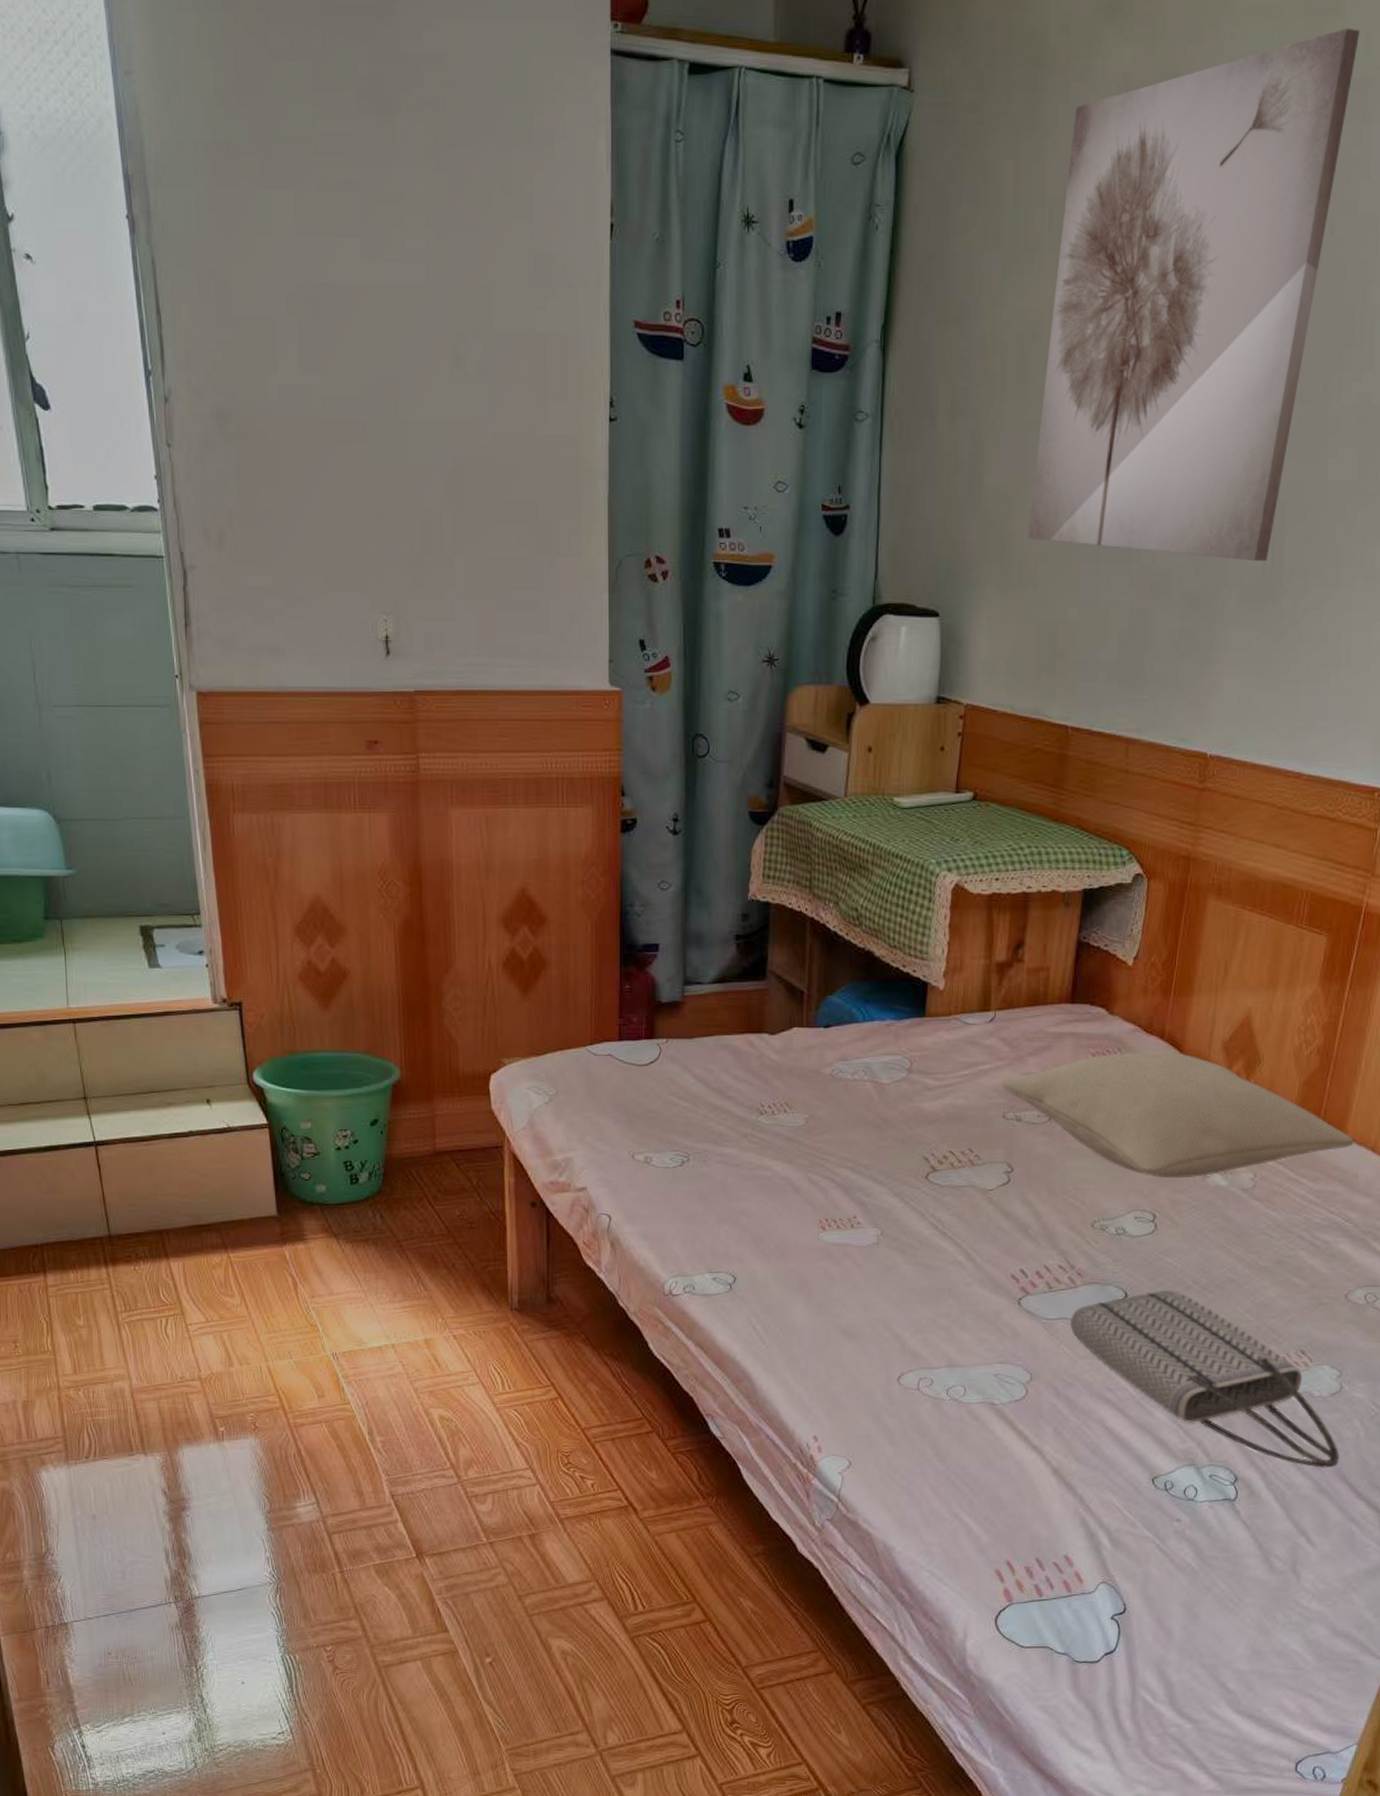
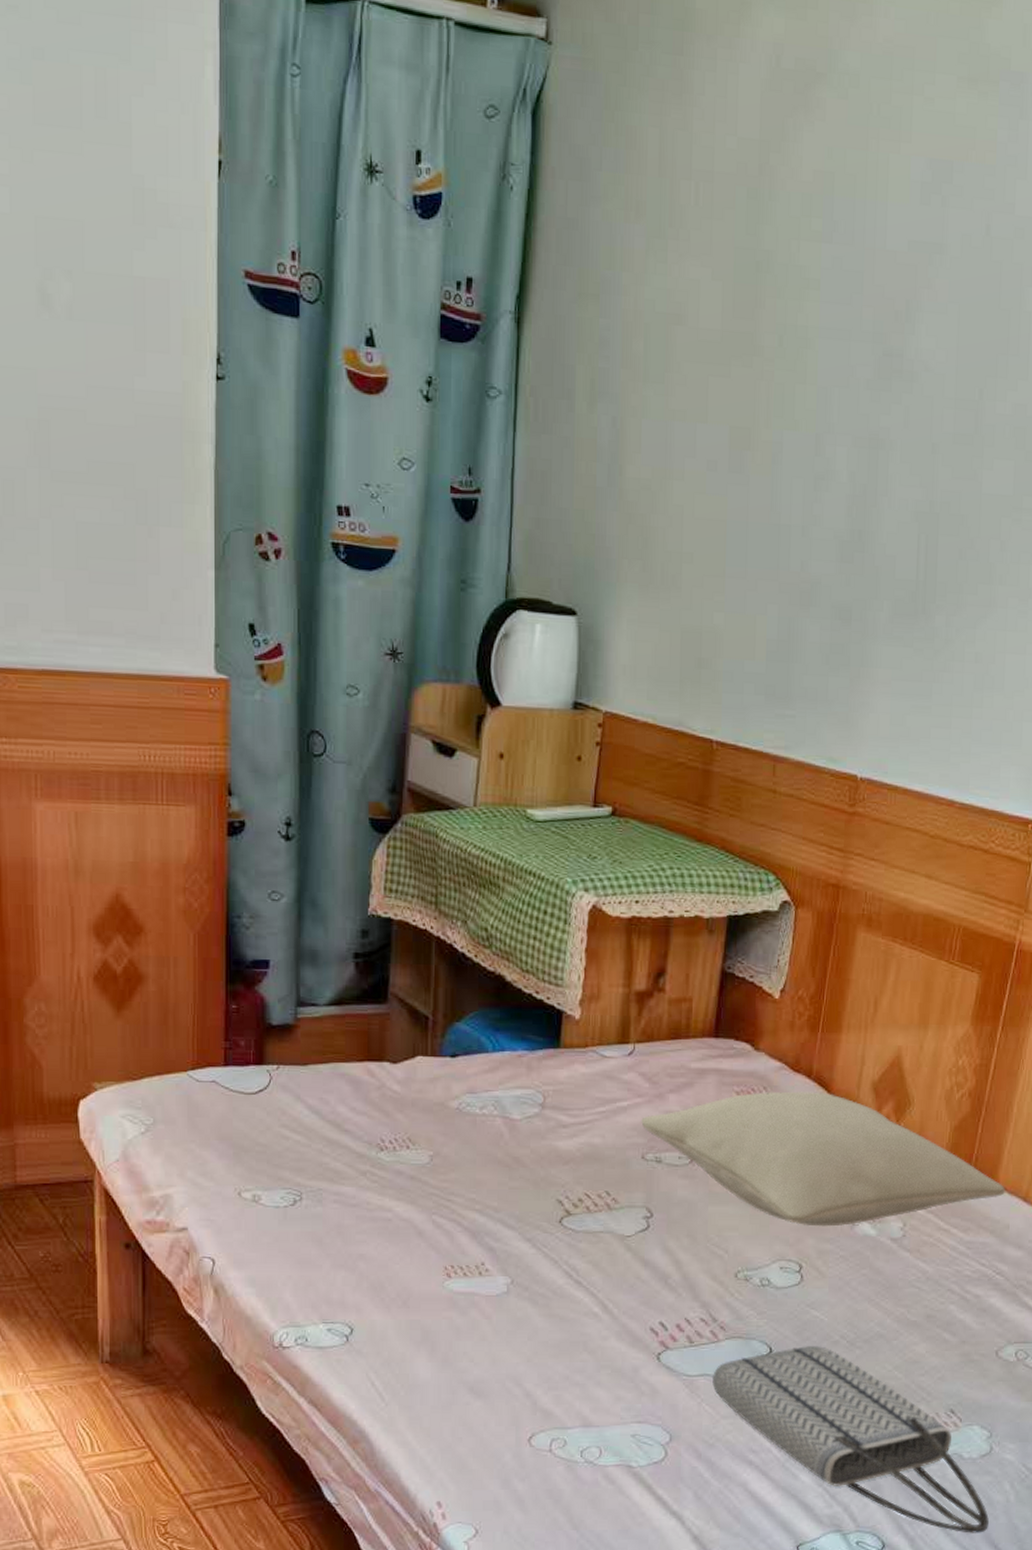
wall art: present [1027,28,1361,561] -> none [671,17,1018,574]

